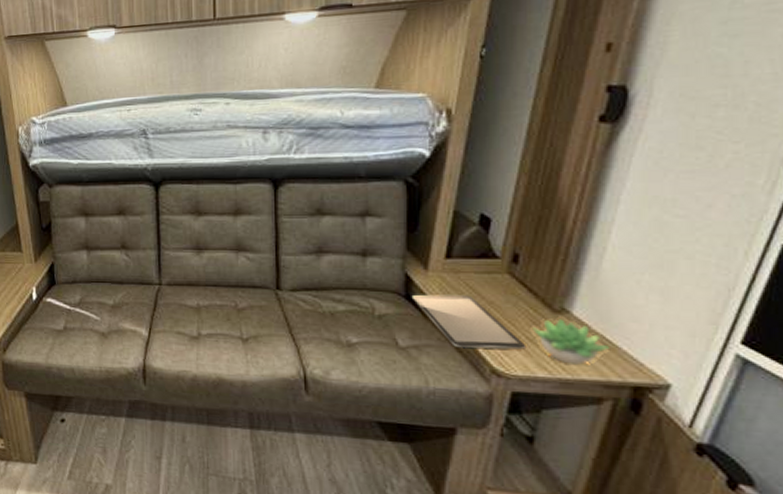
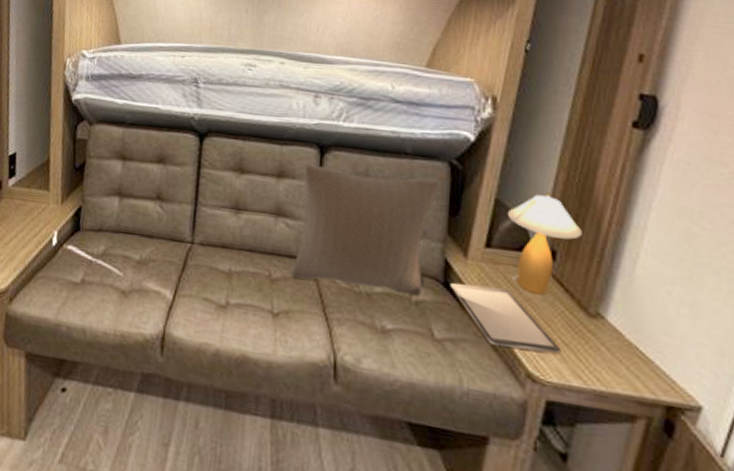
pillow: none [256,199,395,311] -> present [291,164,439,297]
table lamp: none [467,197,545,298] -> present [507,191,582,295]
succulent plant: present [532,319,609,365] -> none [568,324,642,377]

